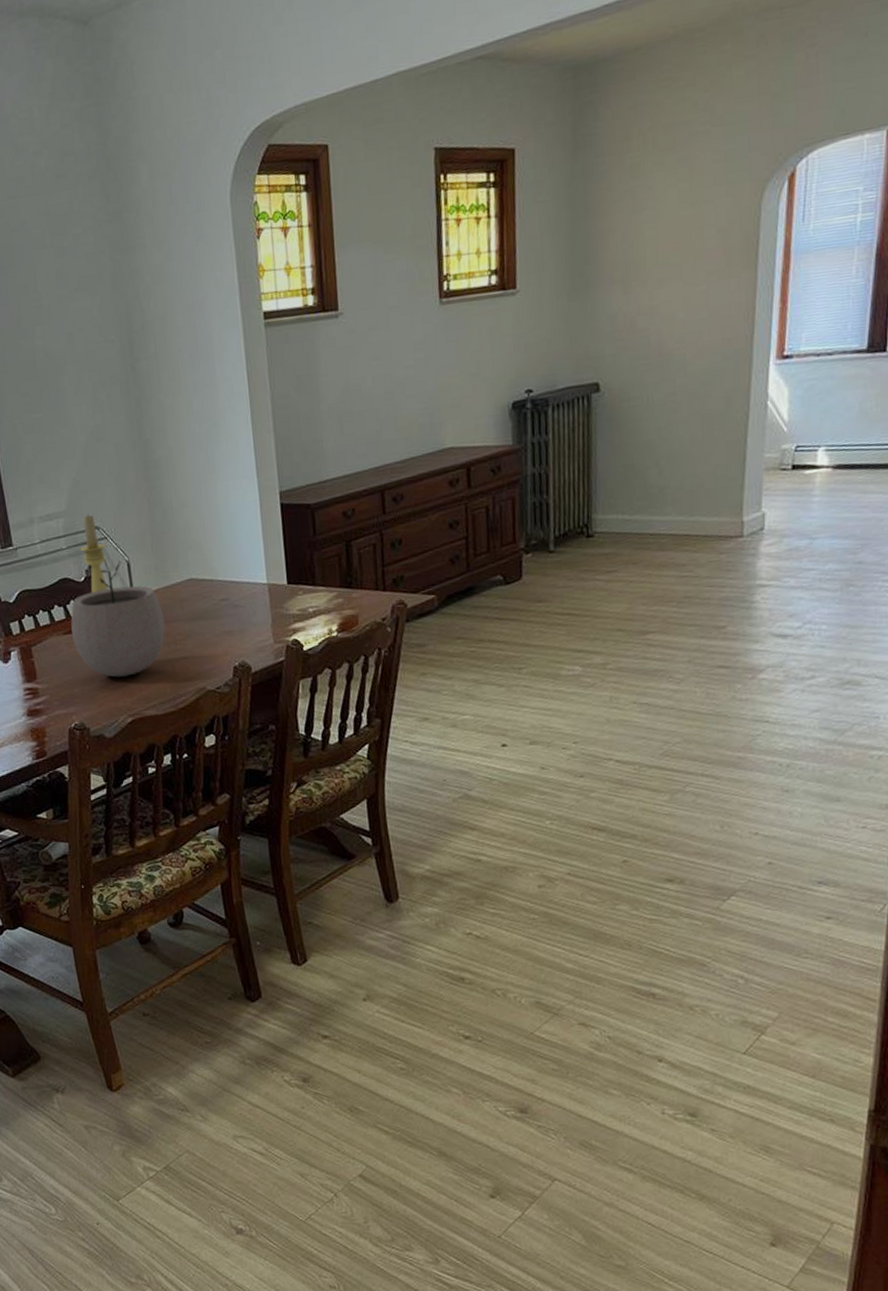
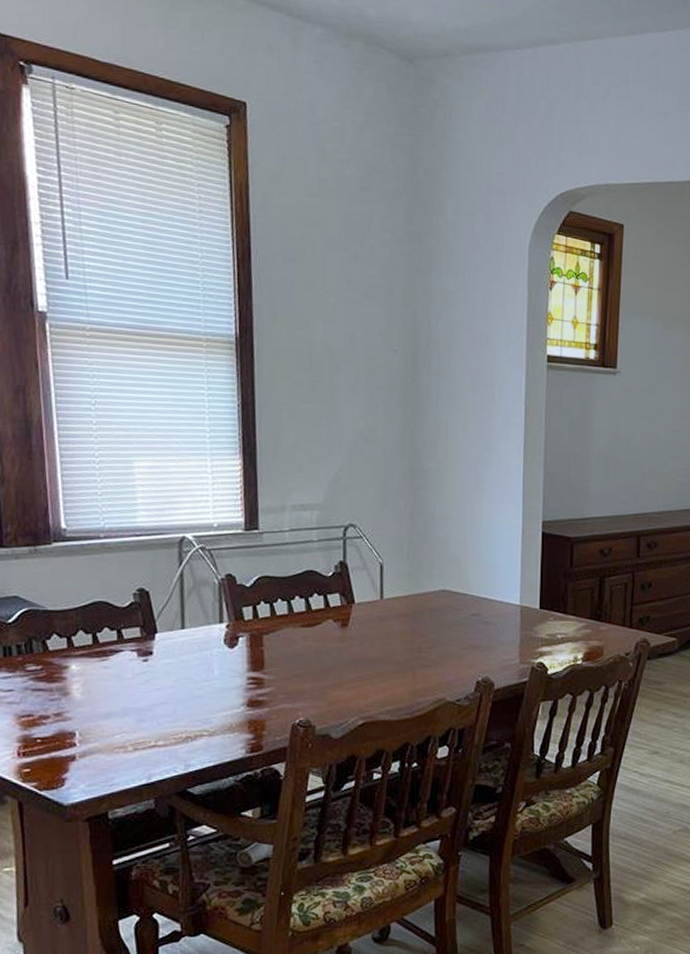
plant pot: present [71,559,165,678] -> none [310,558,412,678]
candle holder: present [80,513,108,593] -> none [332,510,361,589]

